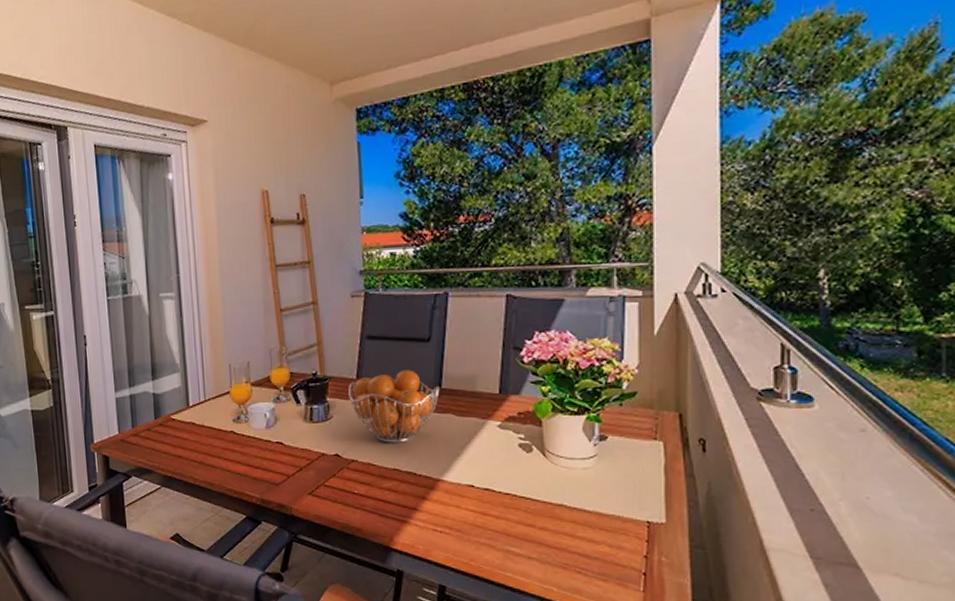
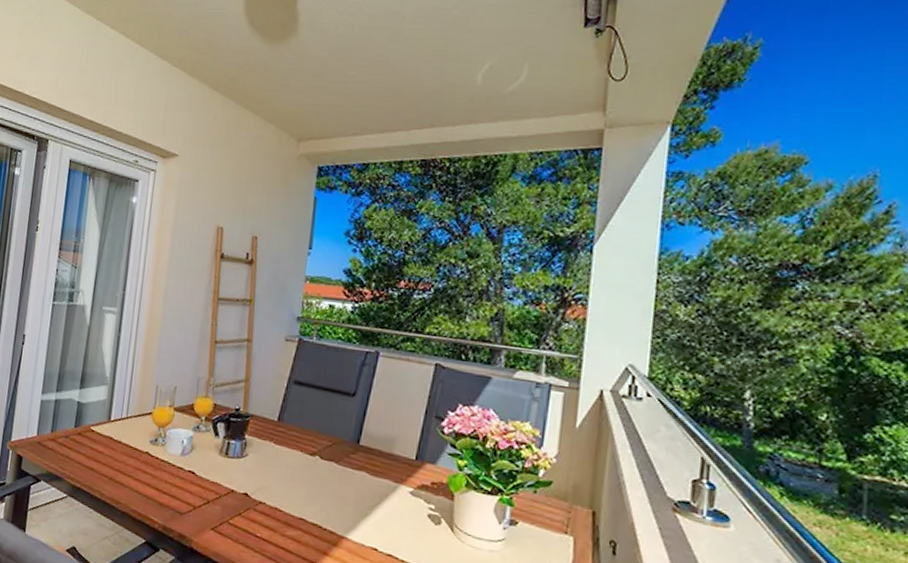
fruit basket: present [348,370,440,443] -> none [267,420,358,493]

